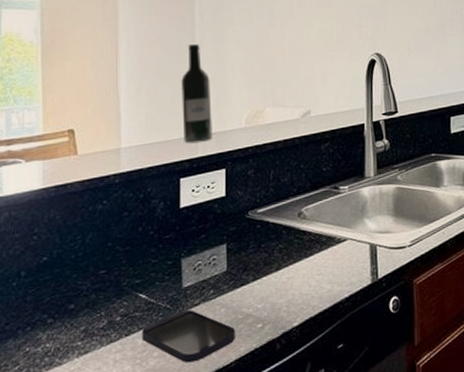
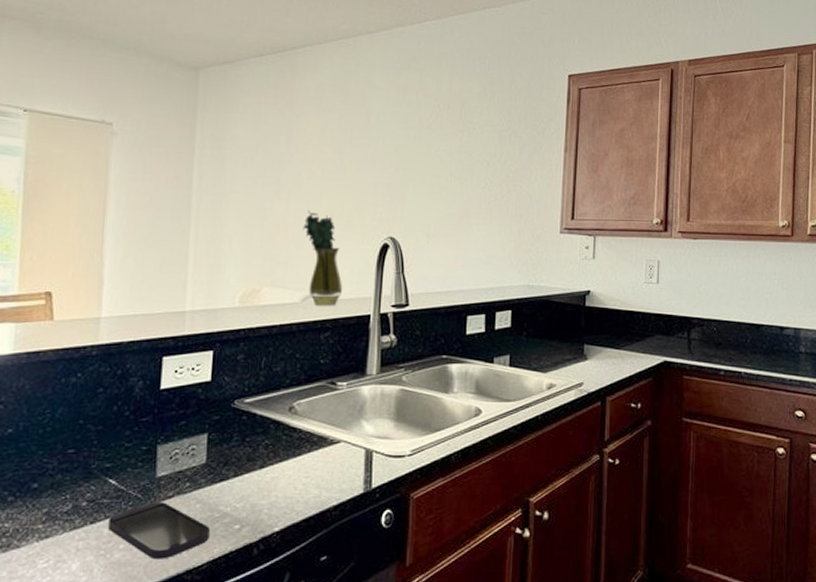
wine bottle: present [181,44,213,144] -> none [170,210,204,320]
vase: none [297,35,338,121] -> present [303,210,343,307]

